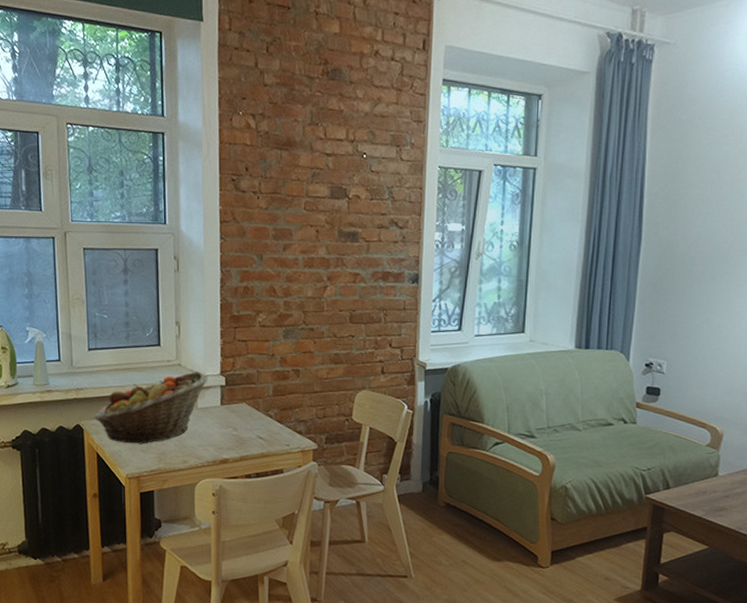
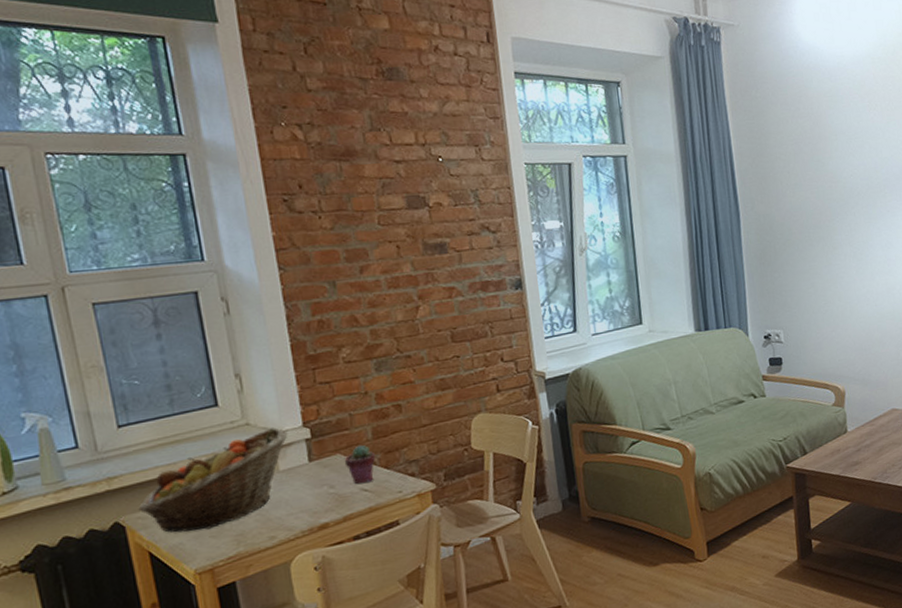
potted succulent: none [248,398,273,432] -> present [344,445,376,484]

